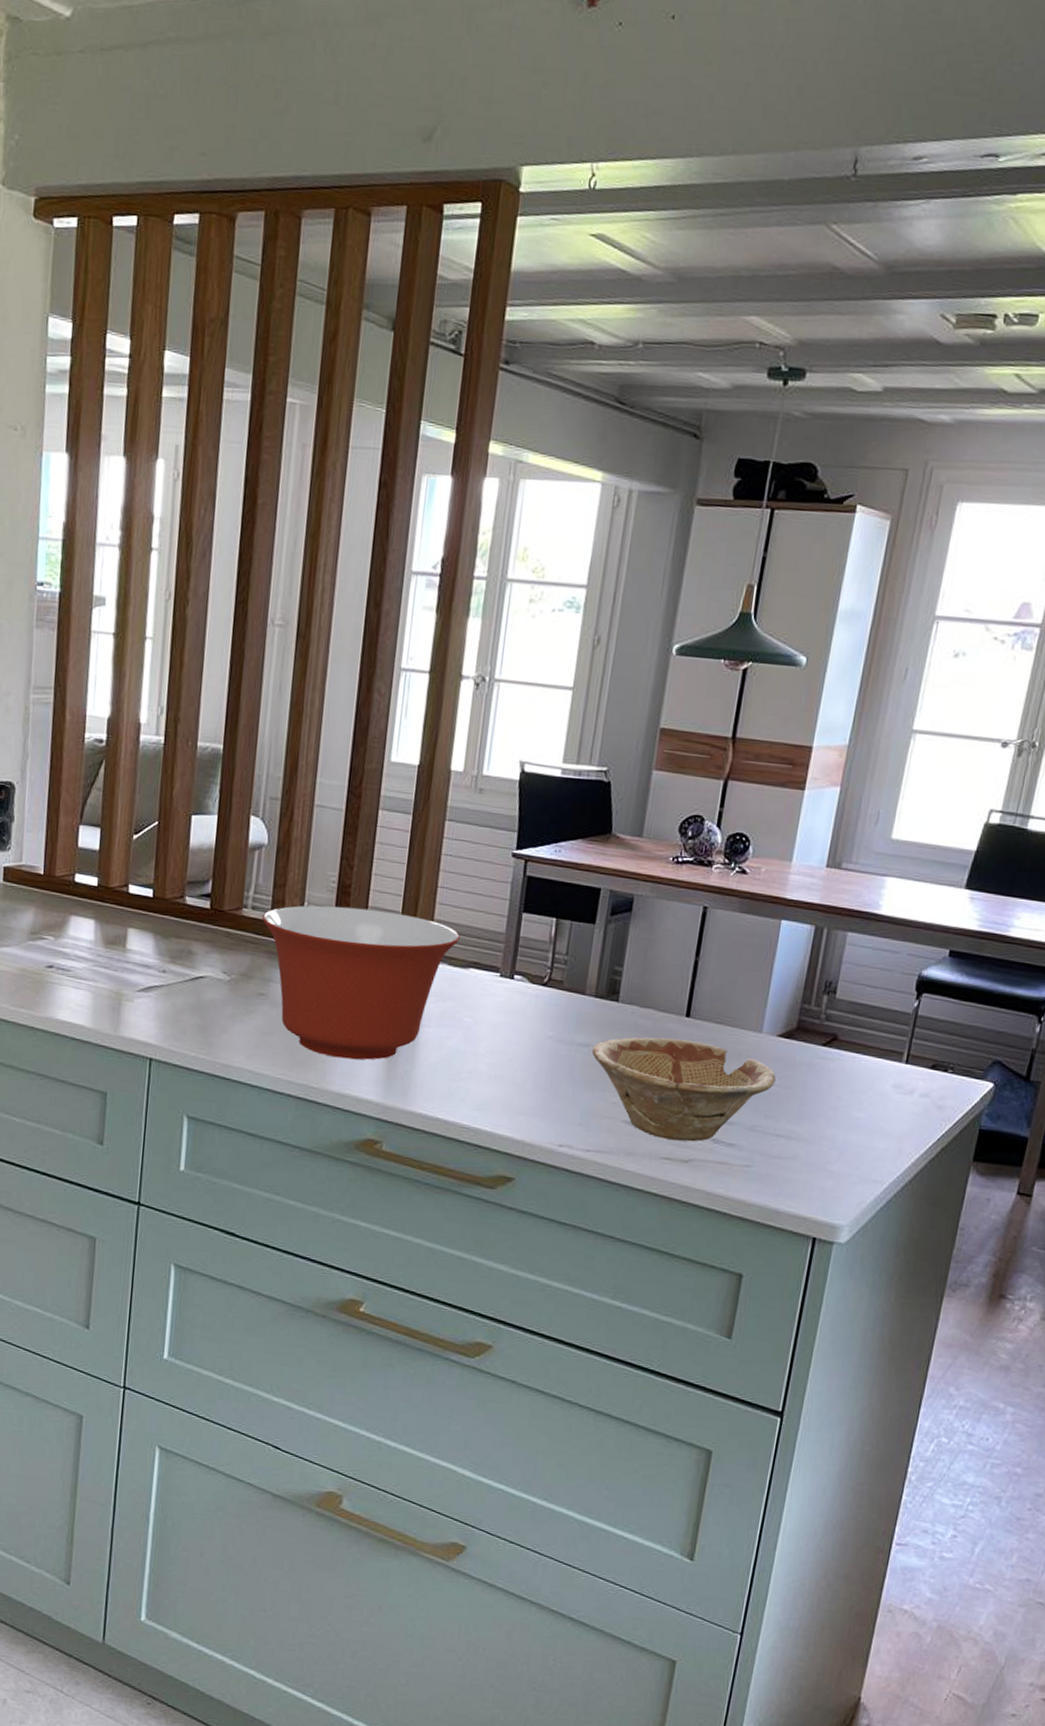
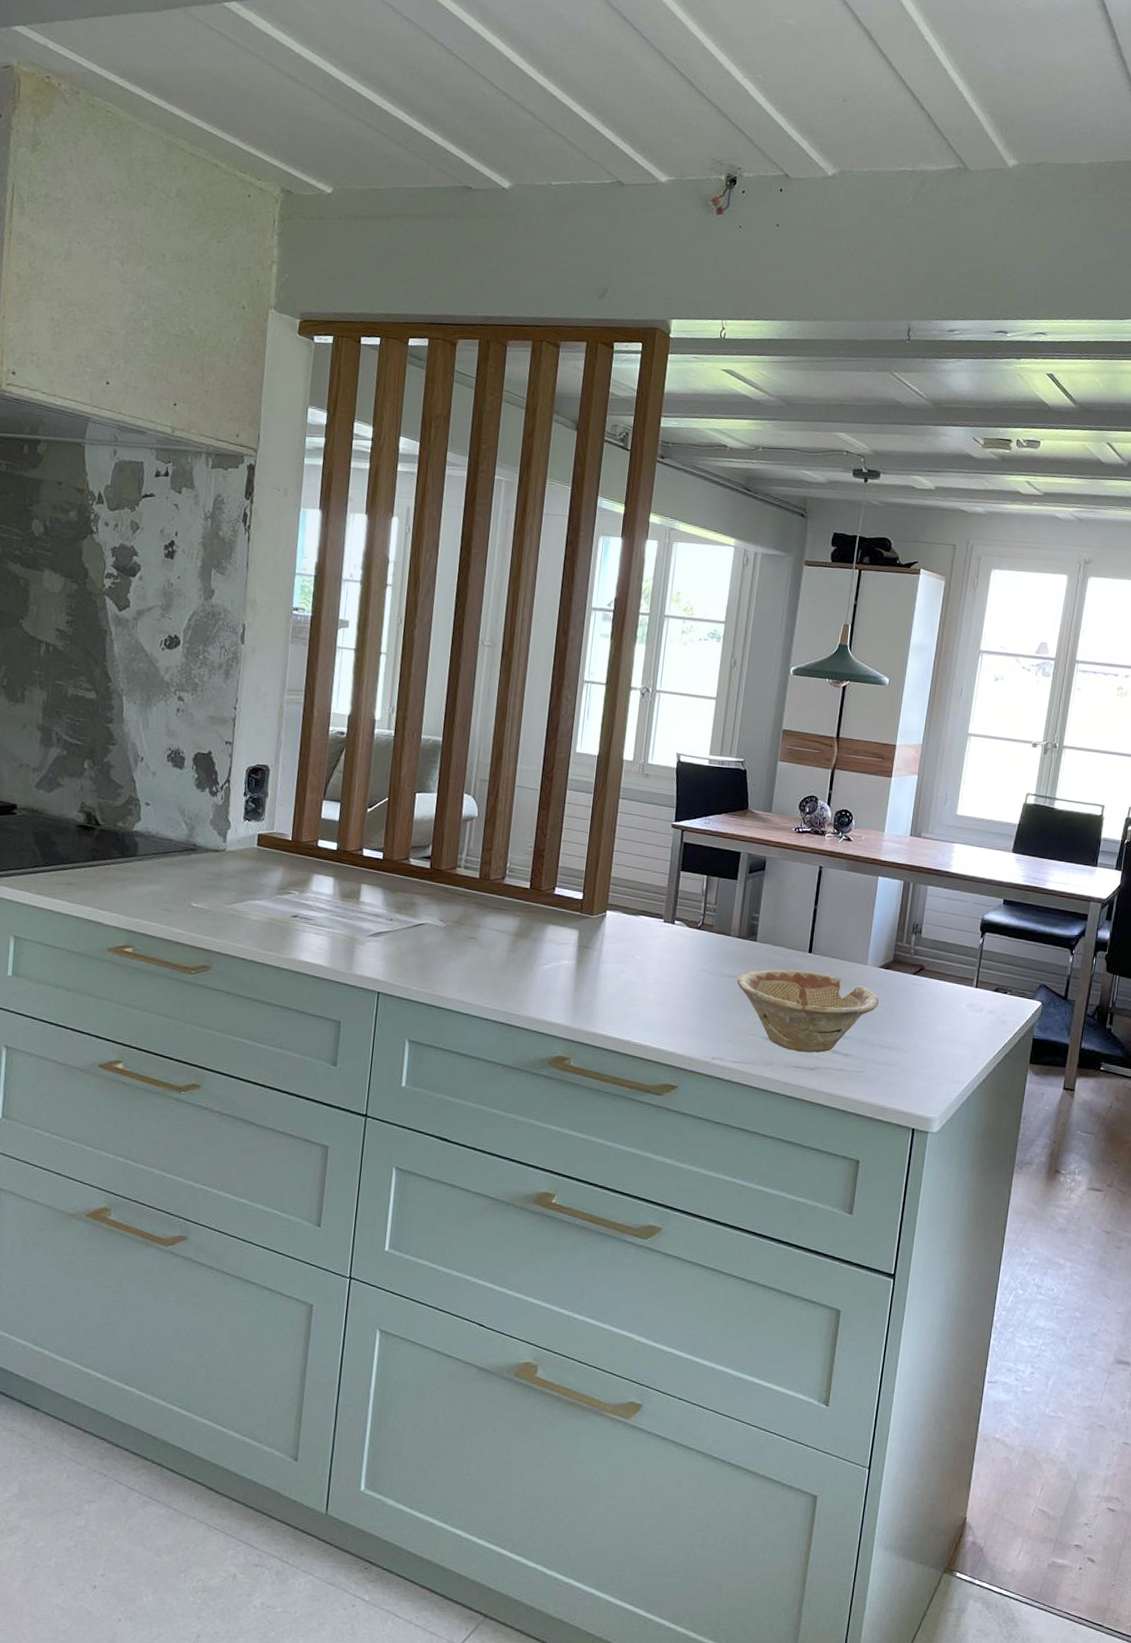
mixing bowl: present [262,905,460,1060] -> none [473,865,632,991]

